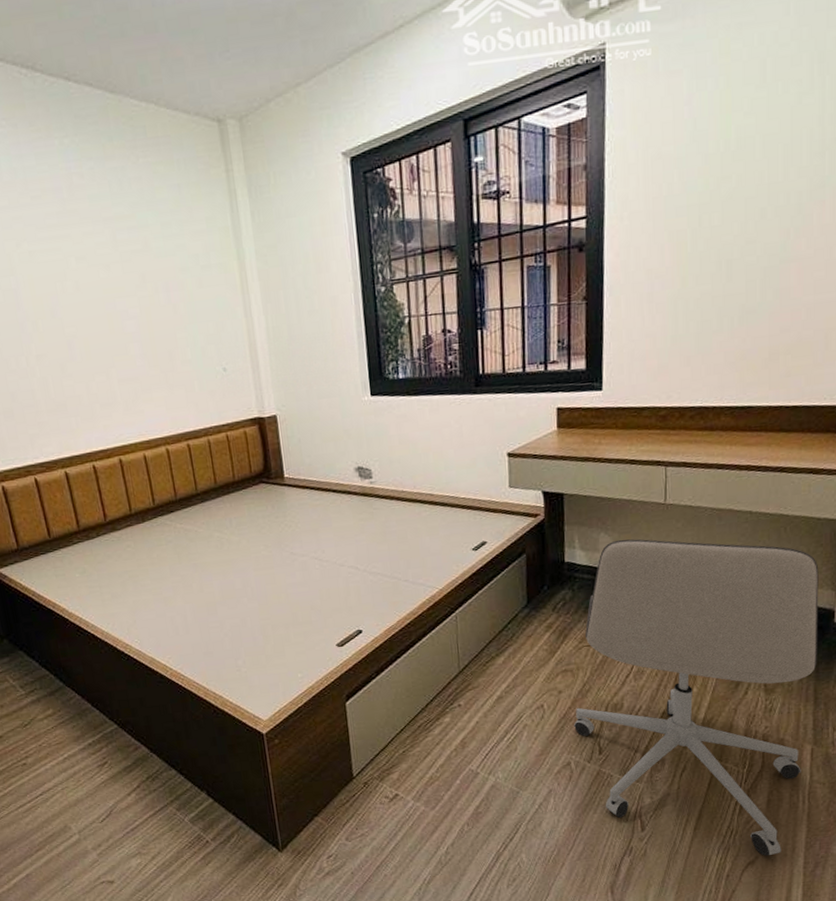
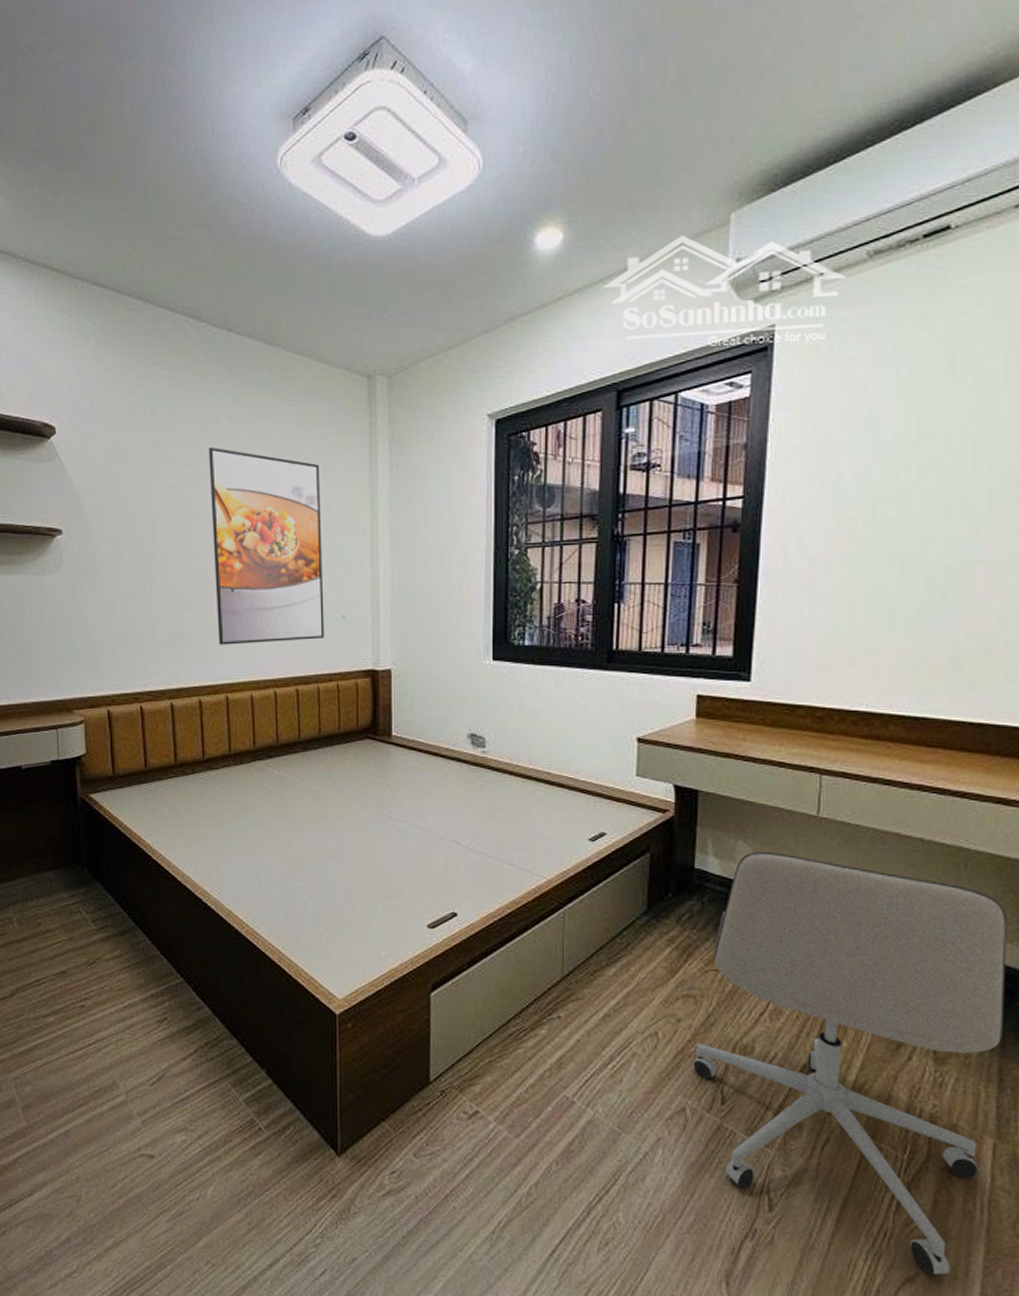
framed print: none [64,207,208,410] -> present [208,446,324,645]

